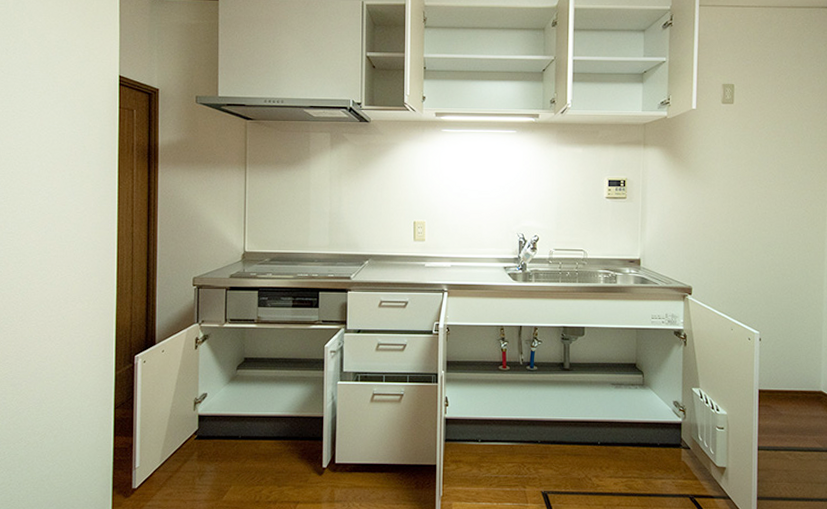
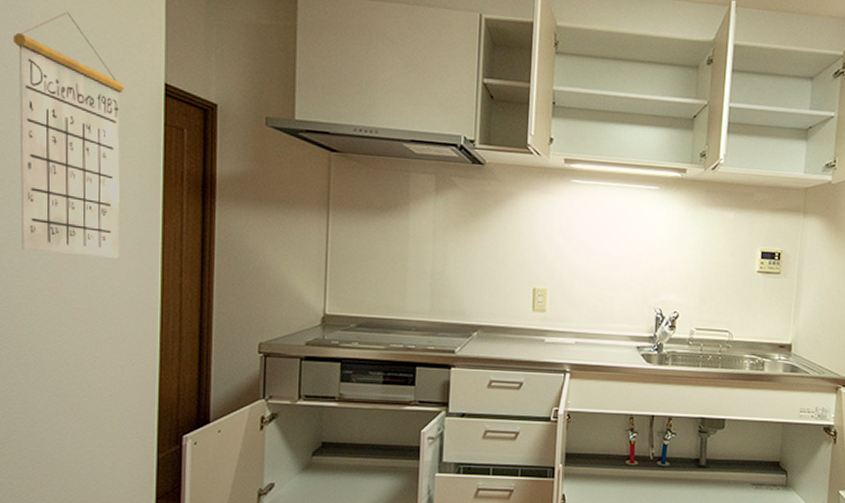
calendar: none [9,27,89,215] -> present [14,12,124,258]

